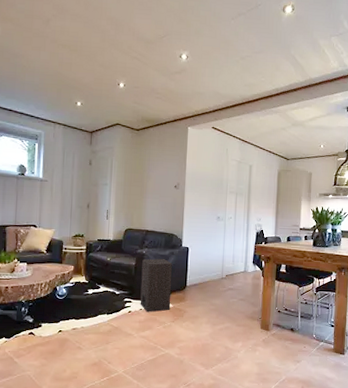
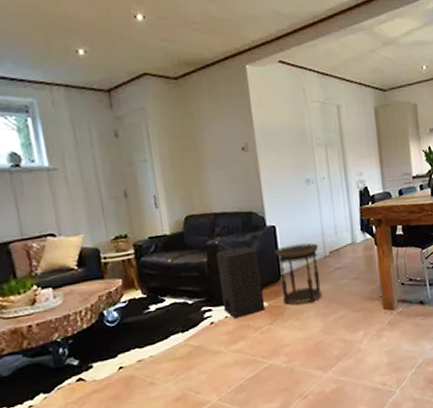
side table: none [185,264,219,313] -> present [275,242,322,305]

